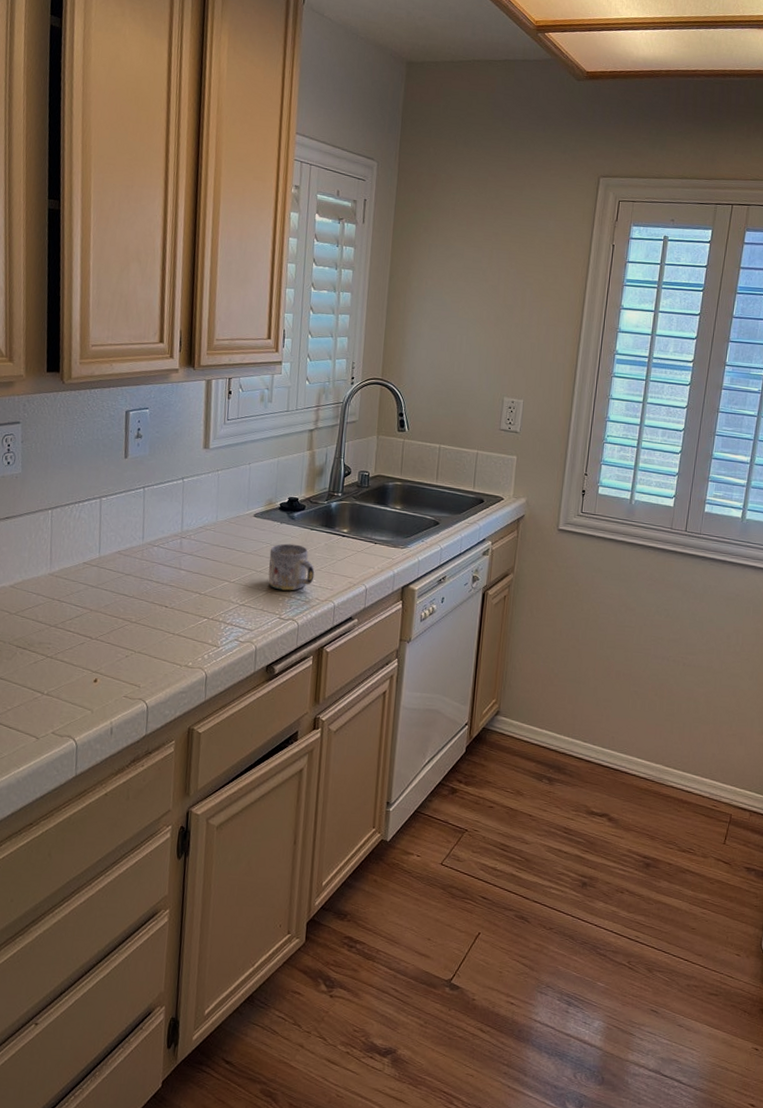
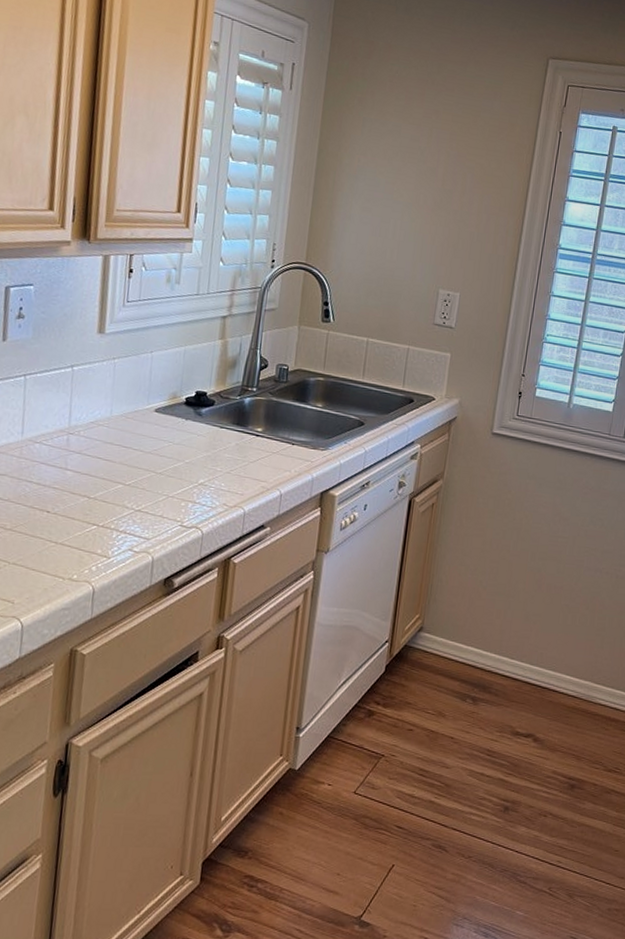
mug: present [268,543,315,591] -> none [169,442,224,496]

